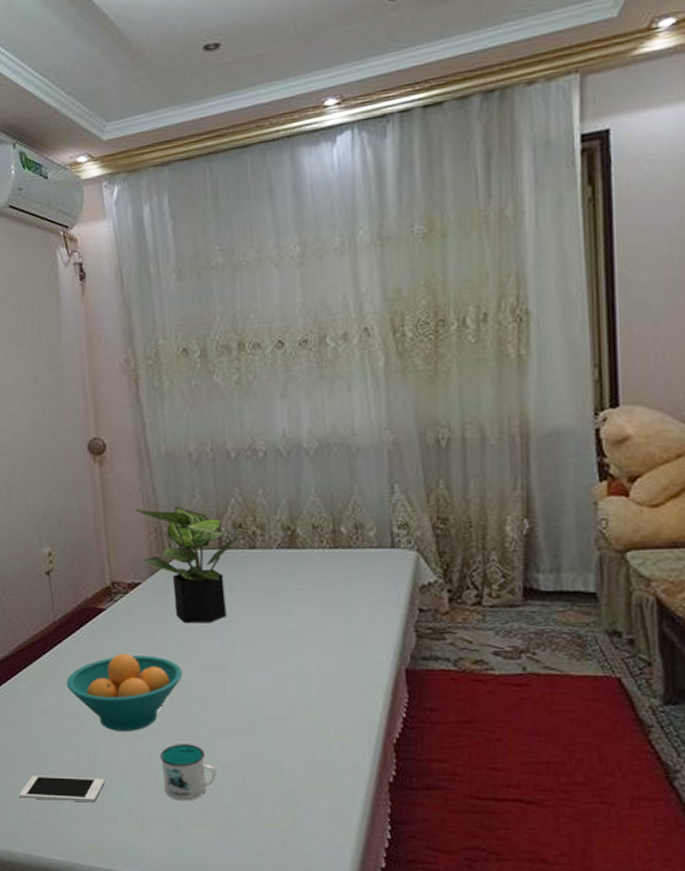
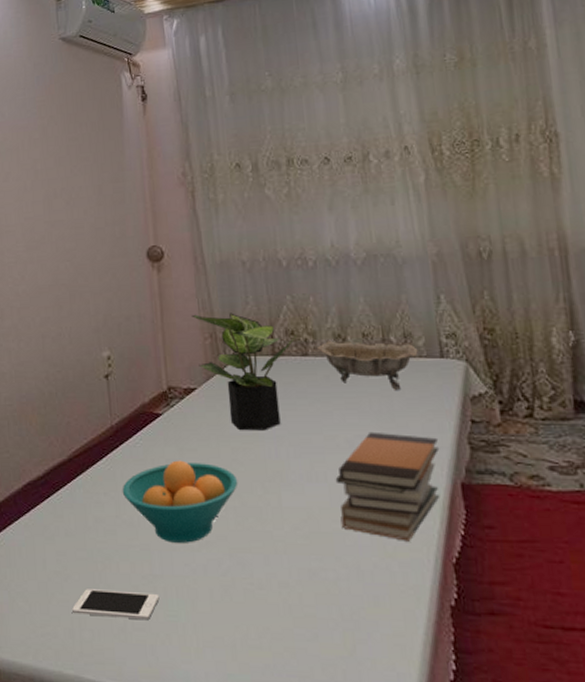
mug: present [159,744,217,801] -> none [214,558,274,621]
decorative bowl: none [266,533,369,581] -> present [318,341,418,390]
book stack: none [280,622,386,725] -> present [335,431,440,541]

